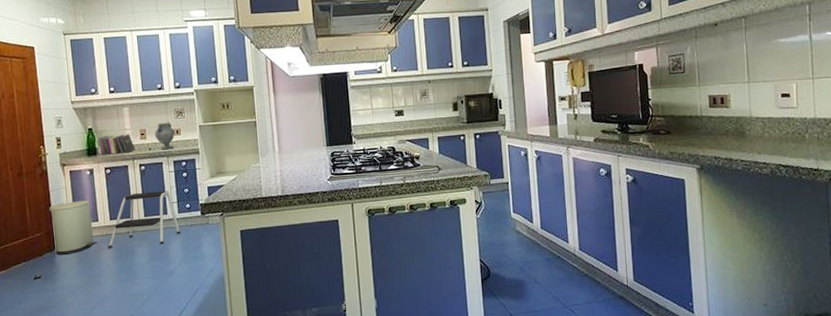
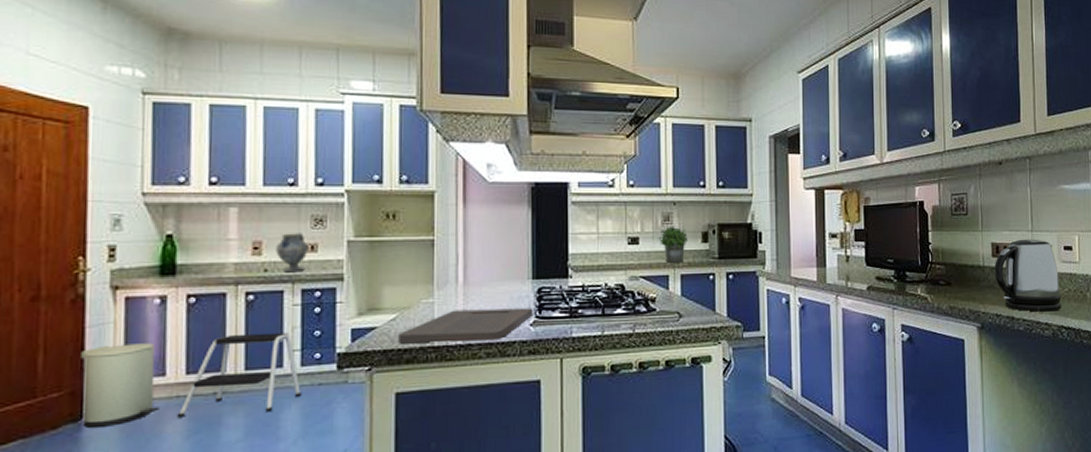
books: present [96,134,136,156] -> none [178,246,243,276]
cutting board: none [238,167,330,197] -> present [398,308,534,344]
potted plant: none [418,99,442,128] -> present [658,226,688,263]
kettle: none [711,89,780,153] -> present [994,239,1062,312]

